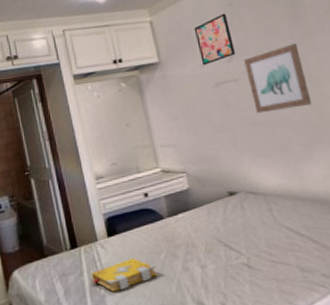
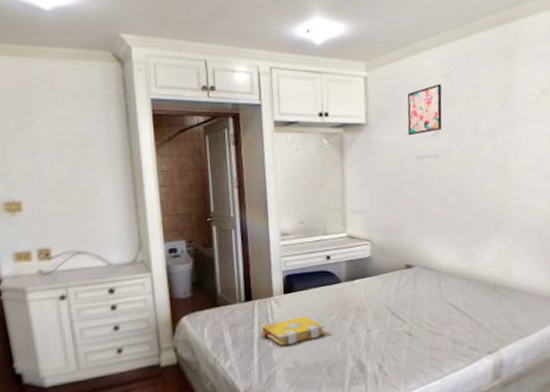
wall art: present [244,43,312,114] -> none [447,129,500,194]

